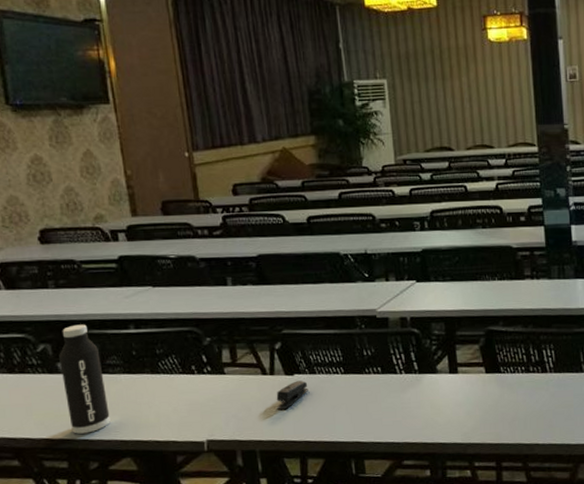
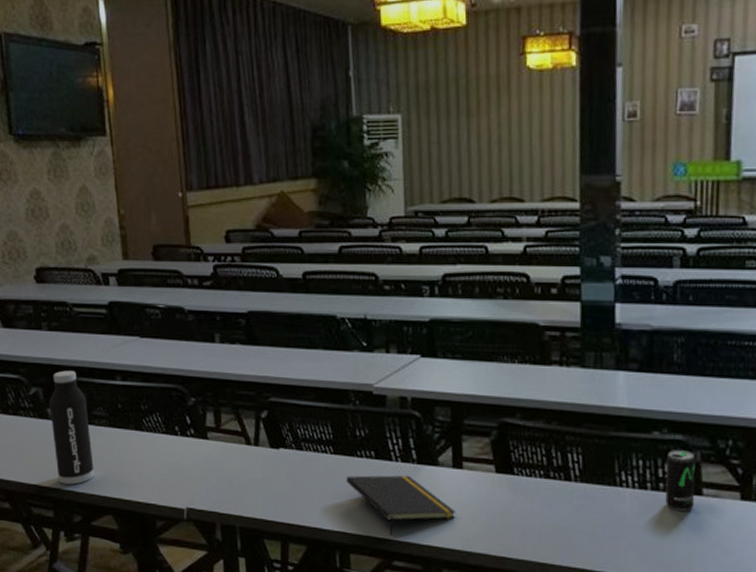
stapler: present [276,380,308,410] -> none [259,455,294,485]
notepad: none [357,384,455,439] -> present [347,475,456,535]

